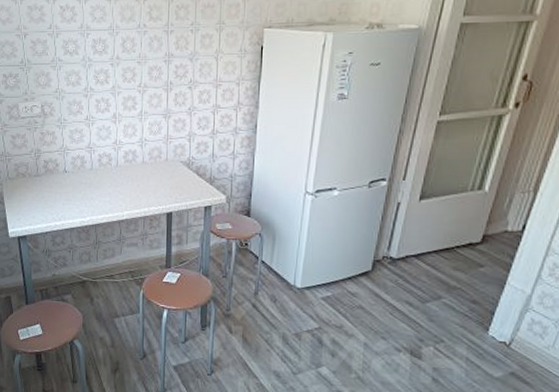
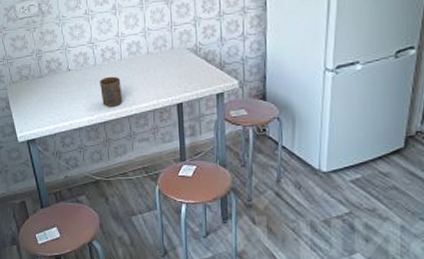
cup: none [94,181,115,211] -> present [100,76,122,107]

